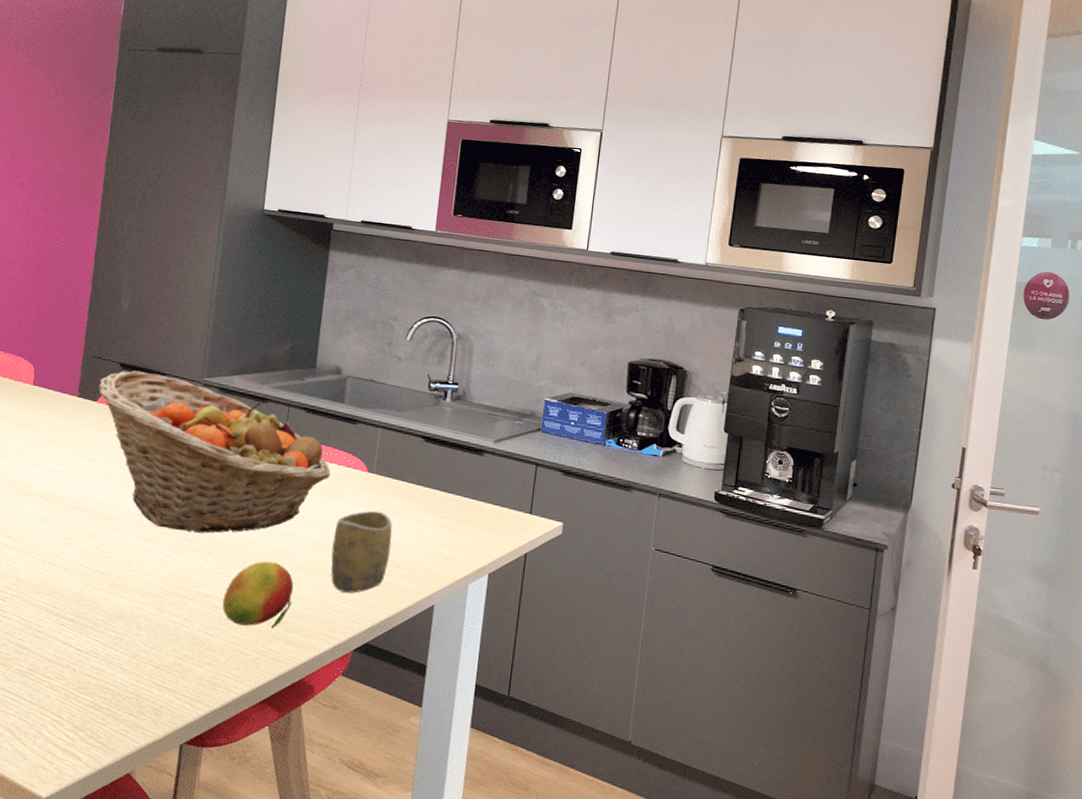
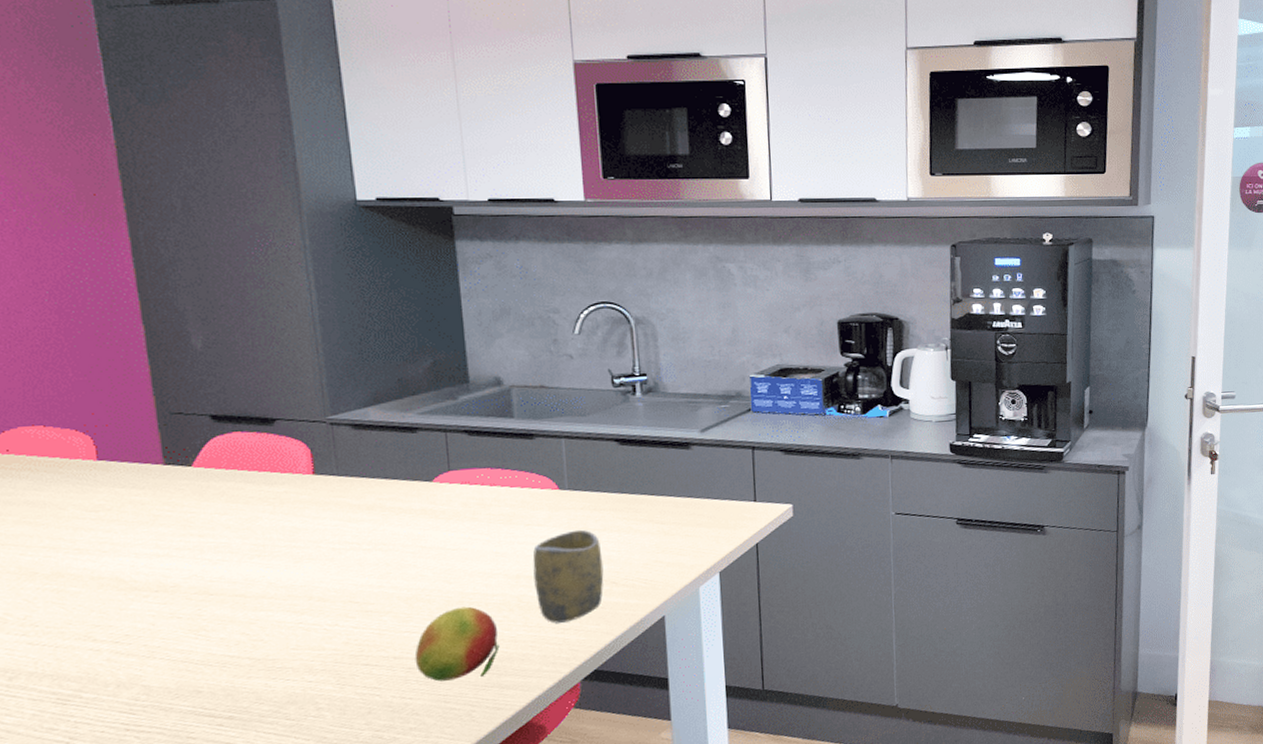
fruit basket: present [98,370,331,533] -> none [188,420,514,596]

